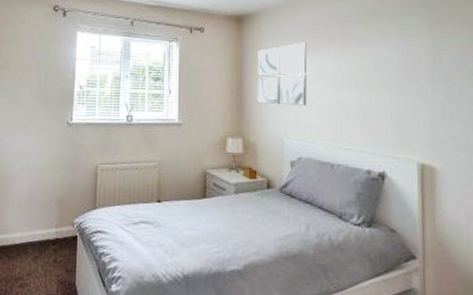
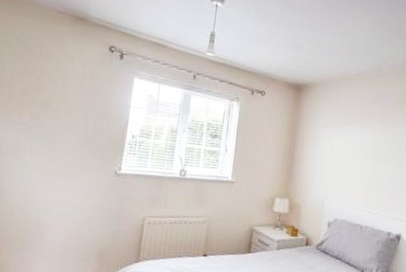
wall art: present [257,42,307,106] -> none [305,116,353,174]

